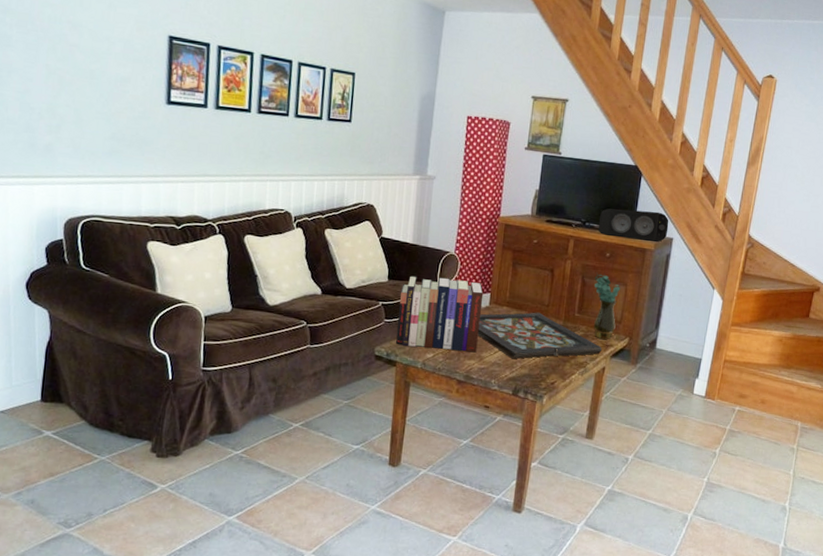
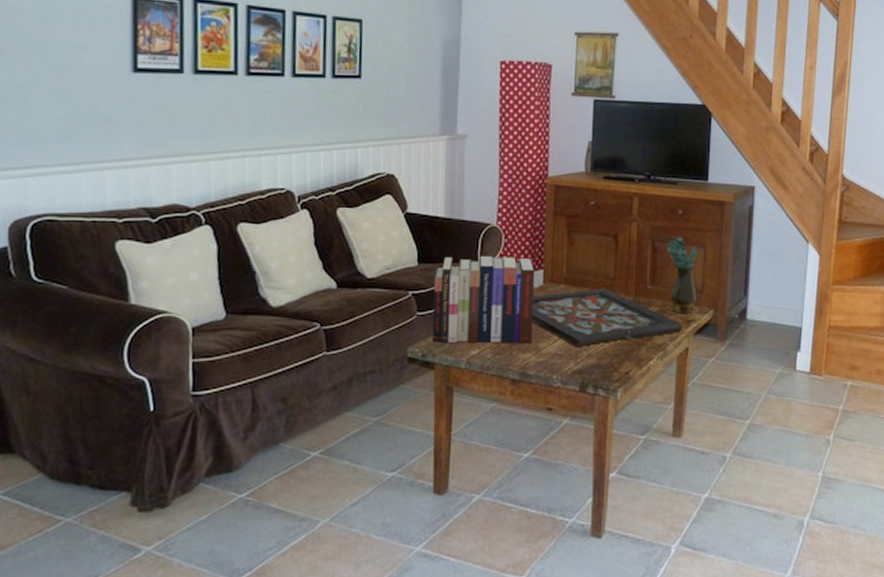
speaker: present [598,208,669,242] -> none [665,156,748,192]

